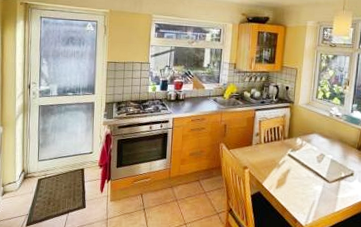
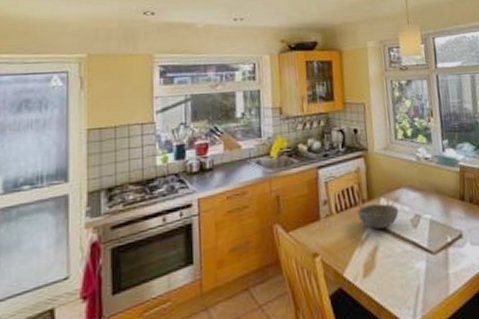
bowl: none [279,141,309,159] -> present [358,204,399,229]

